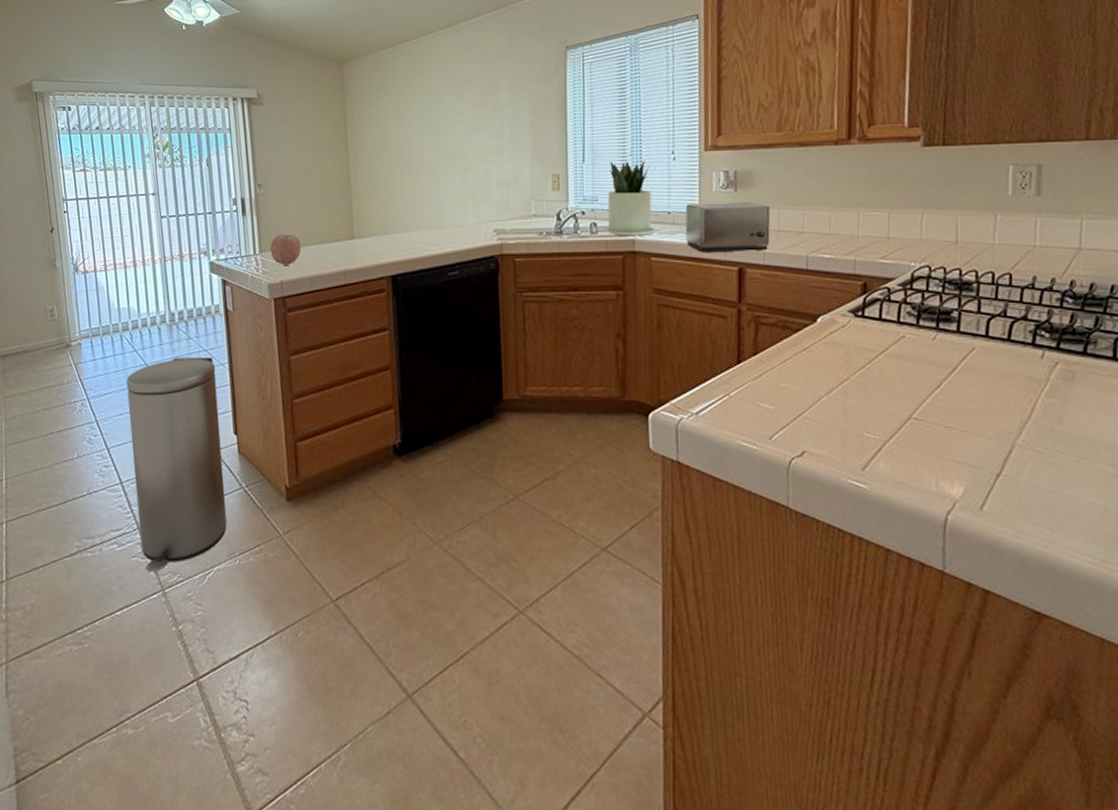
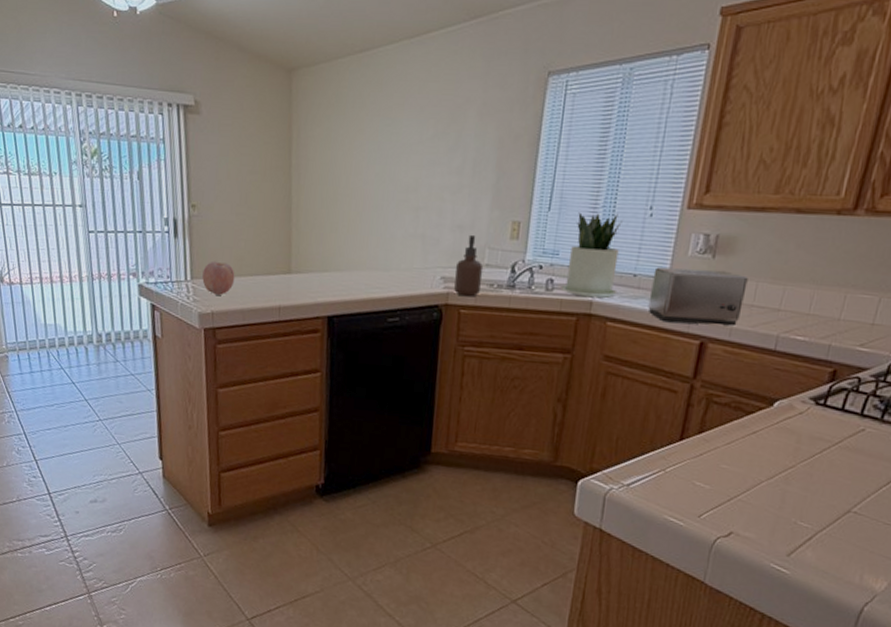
pedal bin: present [126,357,227,572] -> none [53,379,151,577]
soap dispenser: none [505,189,532,246] -> present [454,234,483,297]

